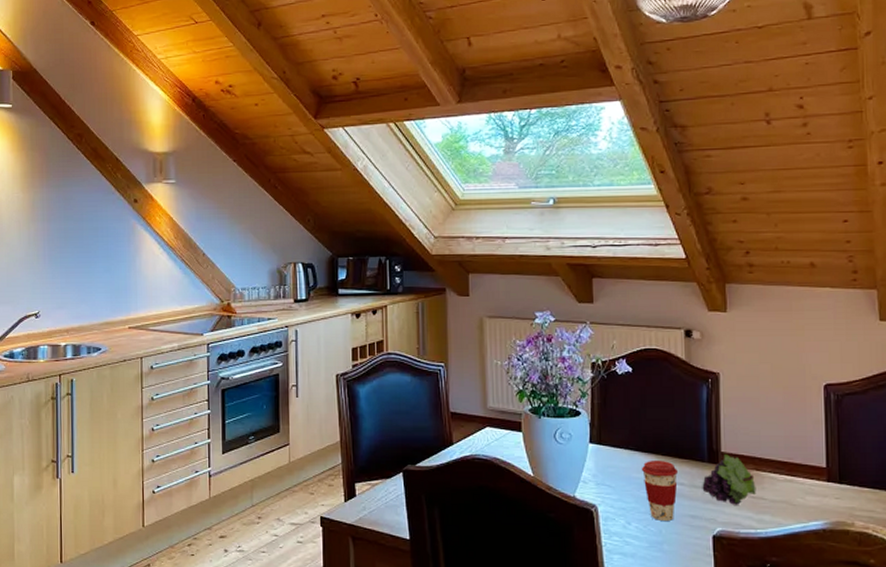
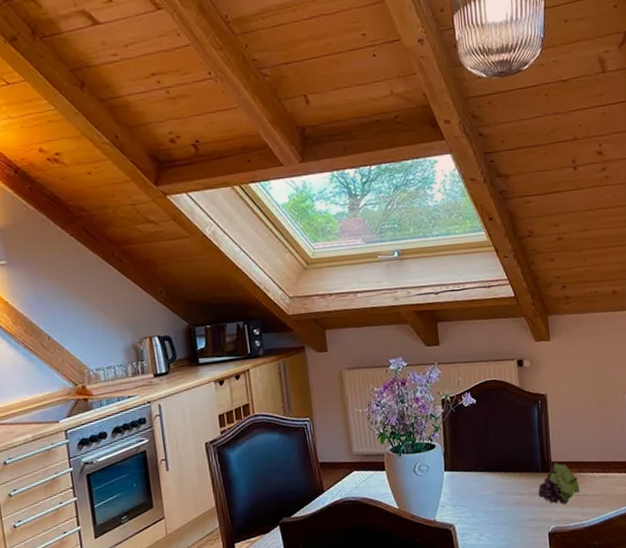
coffee cup: present [641,459,678,521] -> none [488,476,519,528]

